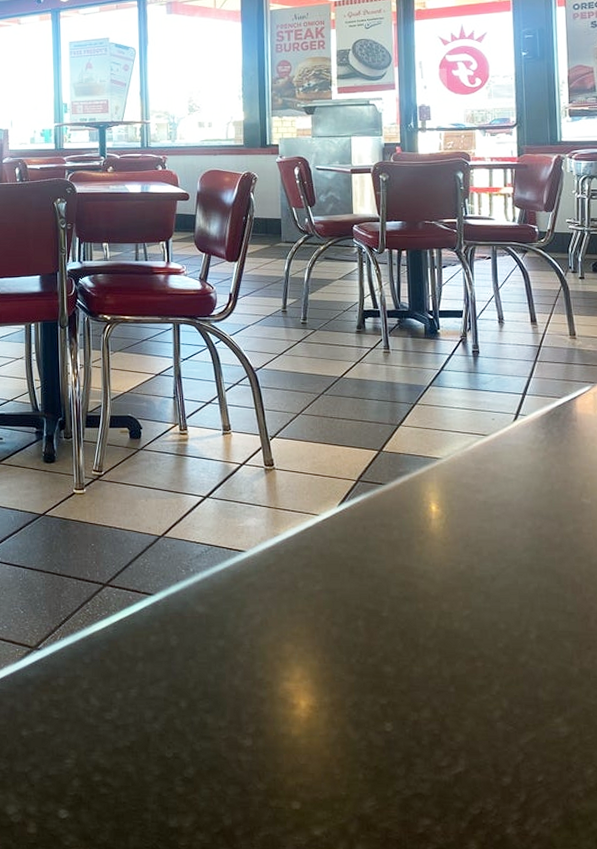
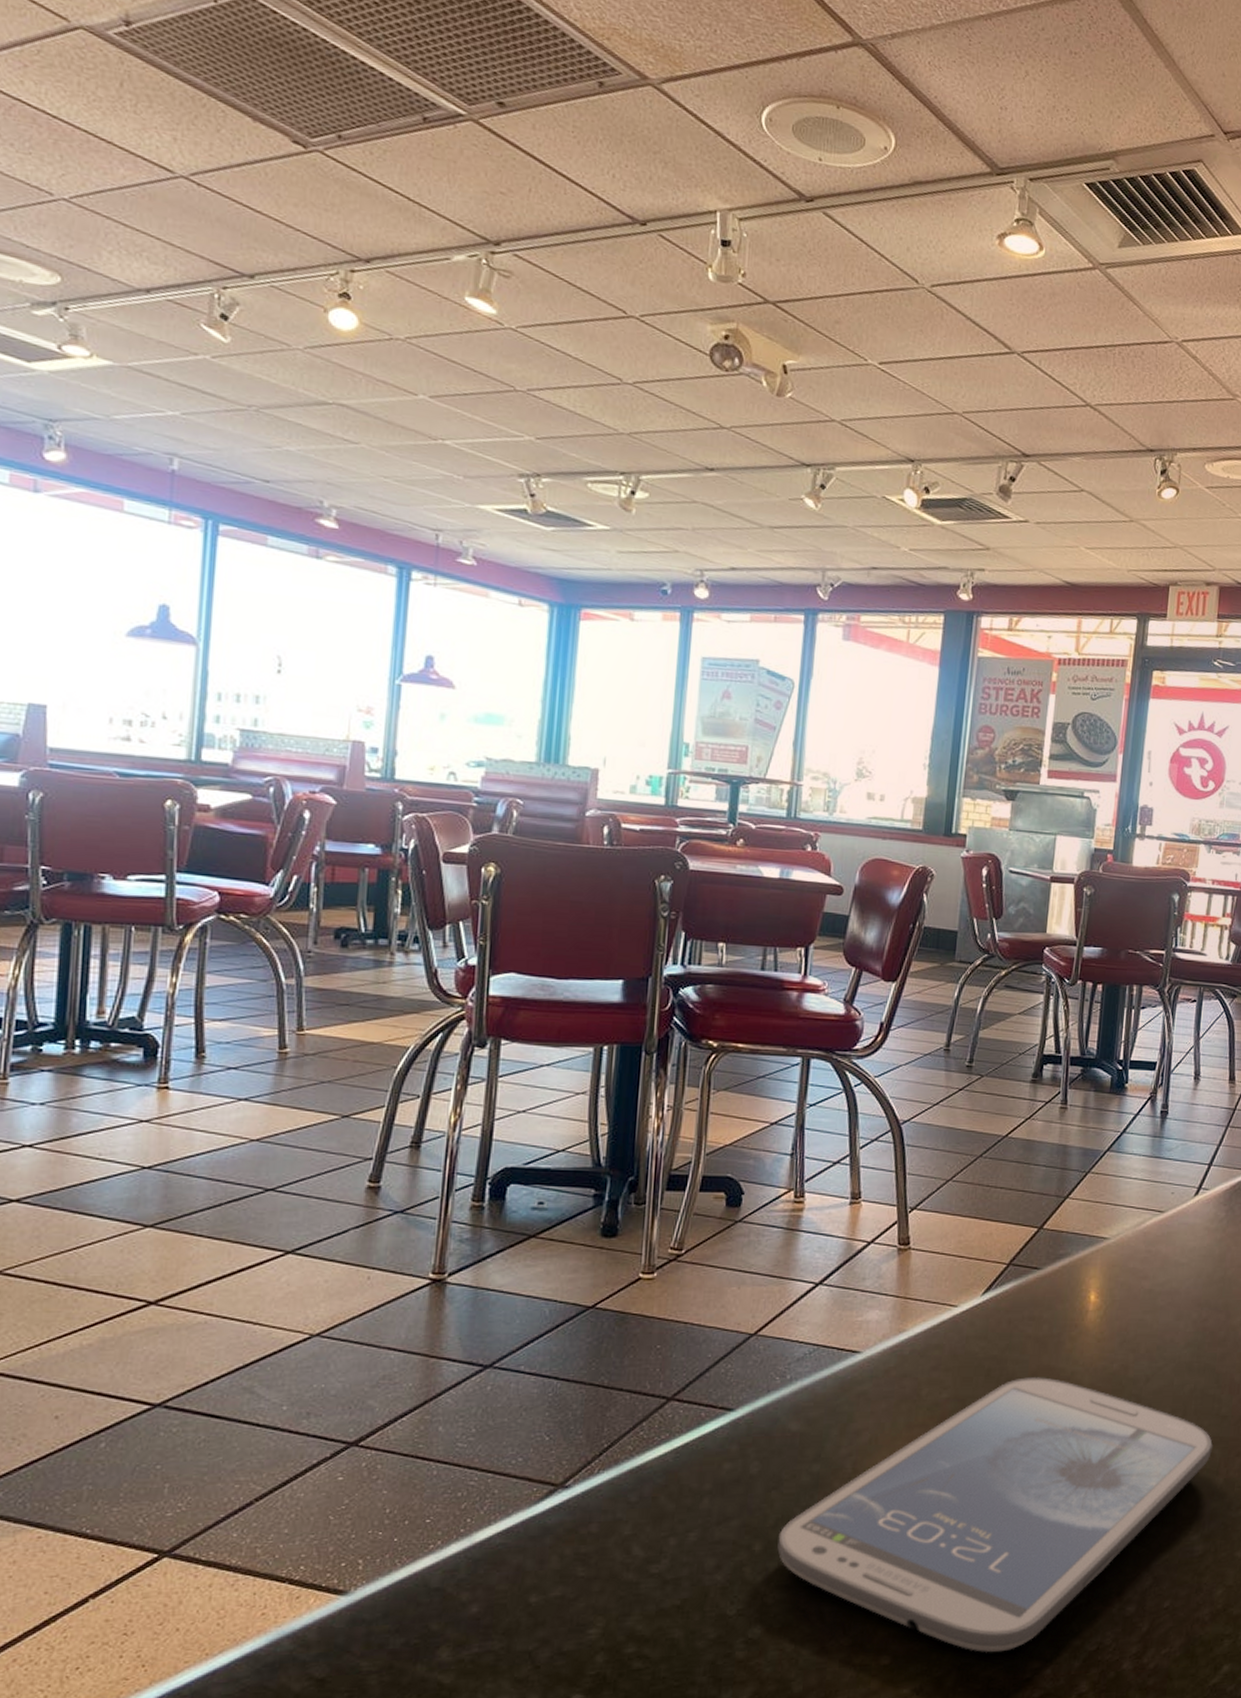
smartphone: none [198,574,564,808] -> present [777,1377,1214,1653]

